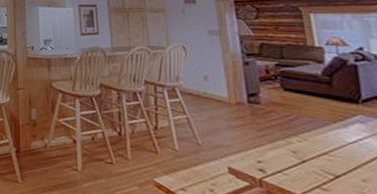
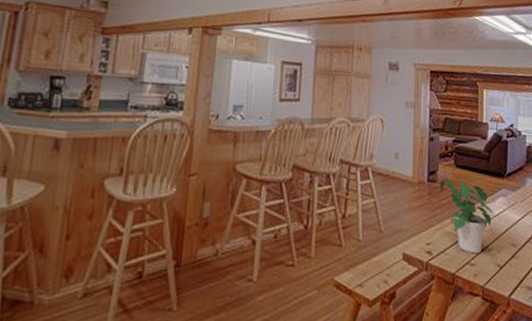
potted plant: none [263,99,353,180] -> present [439,176,495,254]

